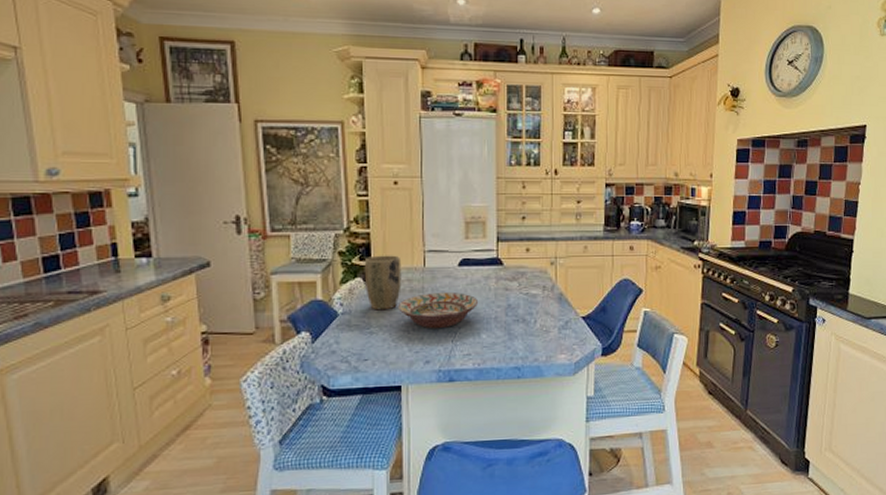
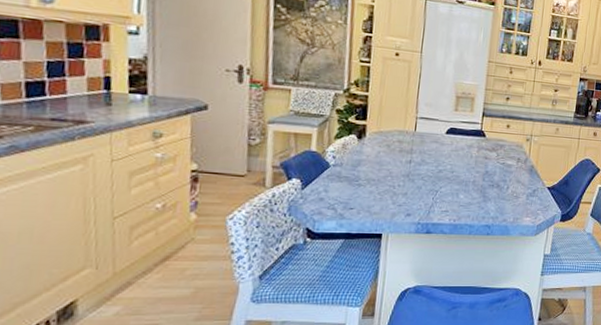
plant pot: present [364,255,402,311] -> none [358,116,395,166]
decorative bowl: present [397,291,479,329] -> none [386,154,461,187]

